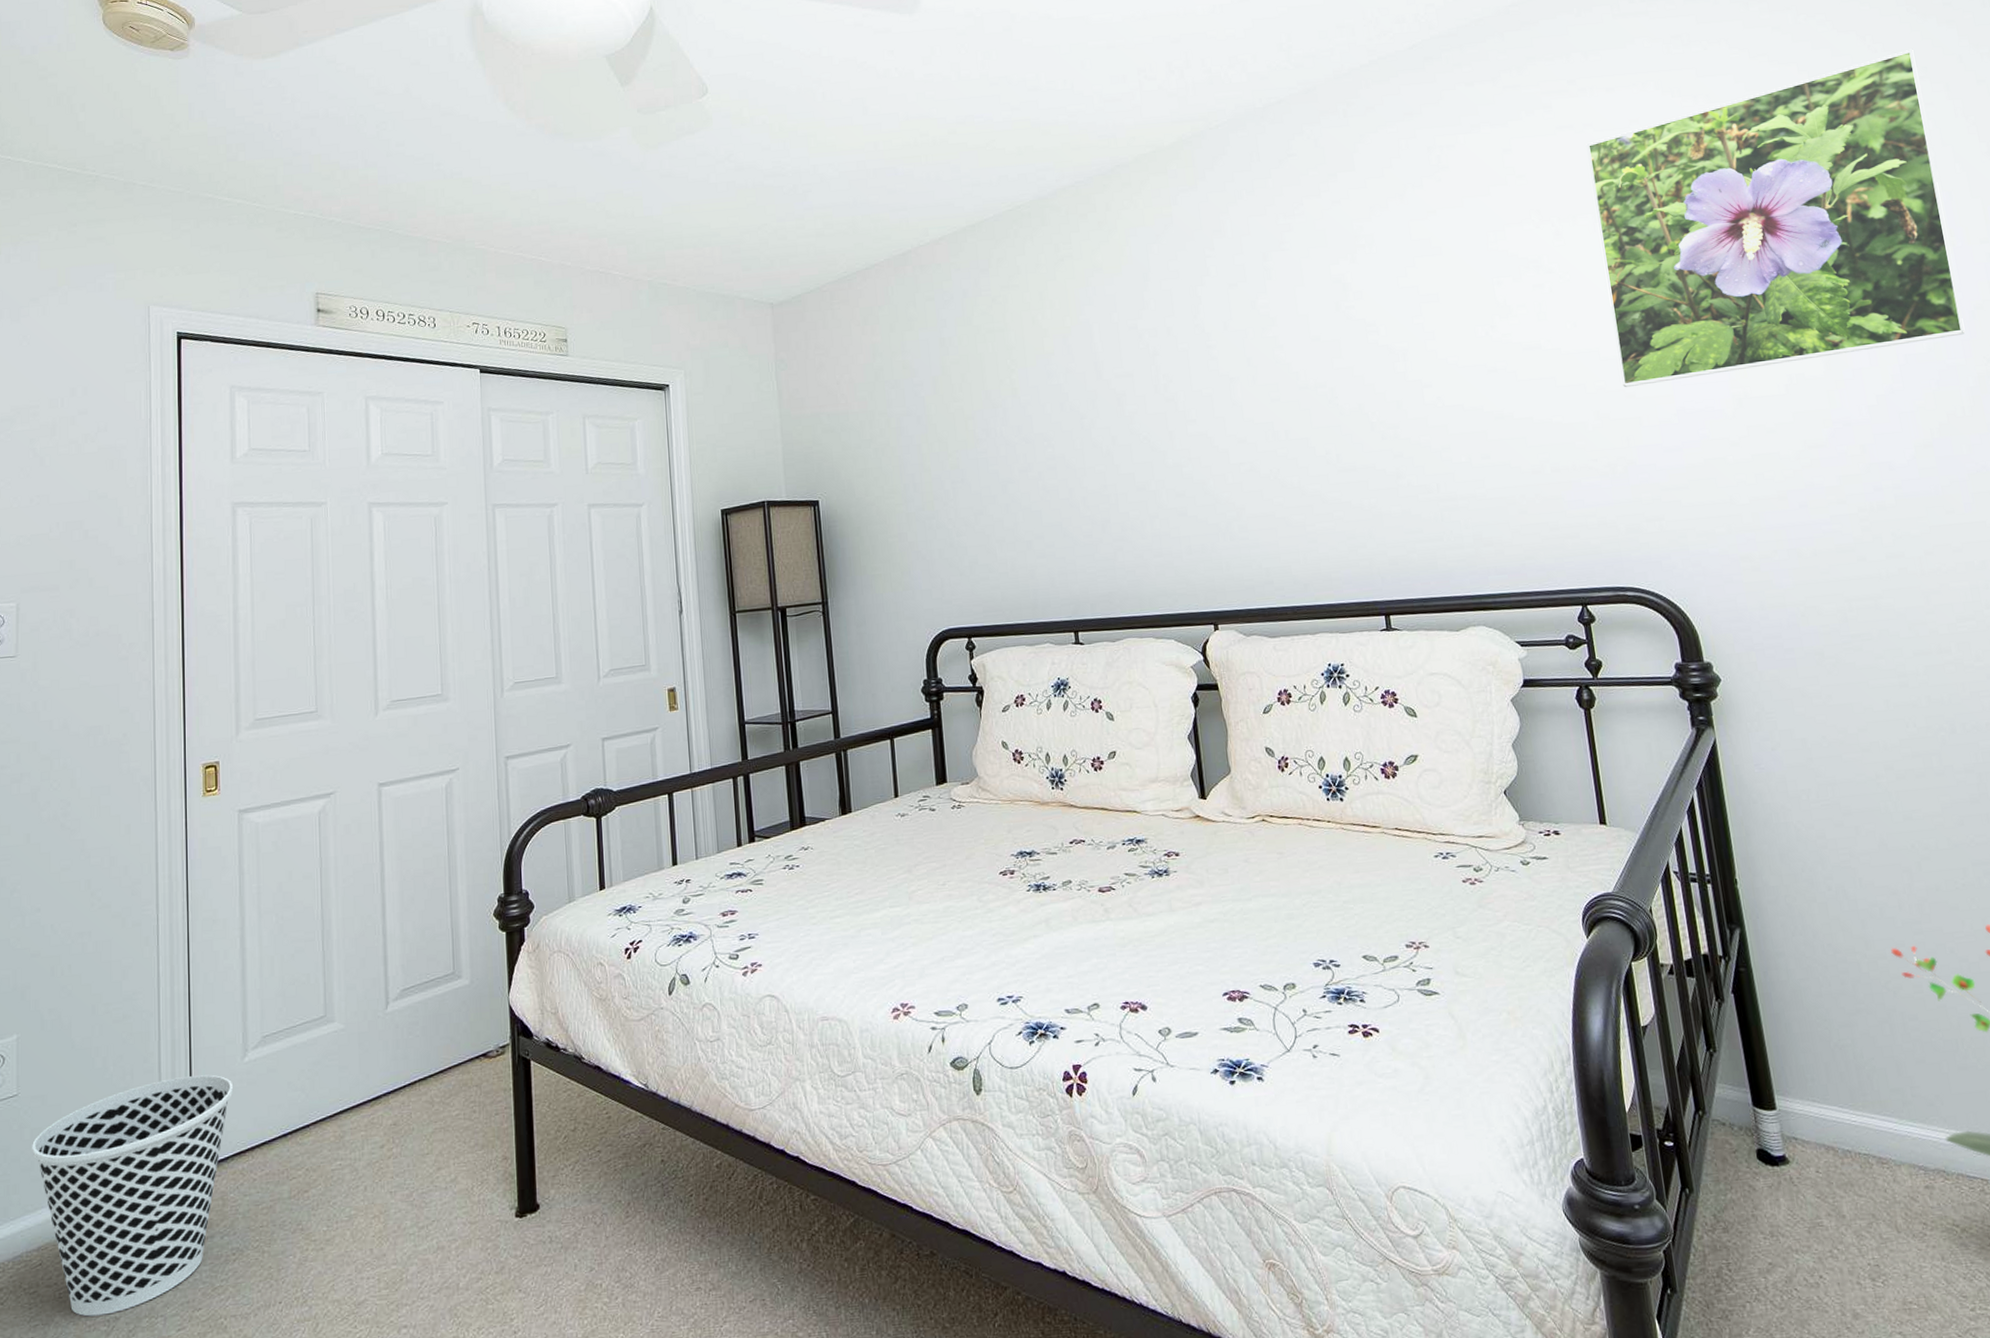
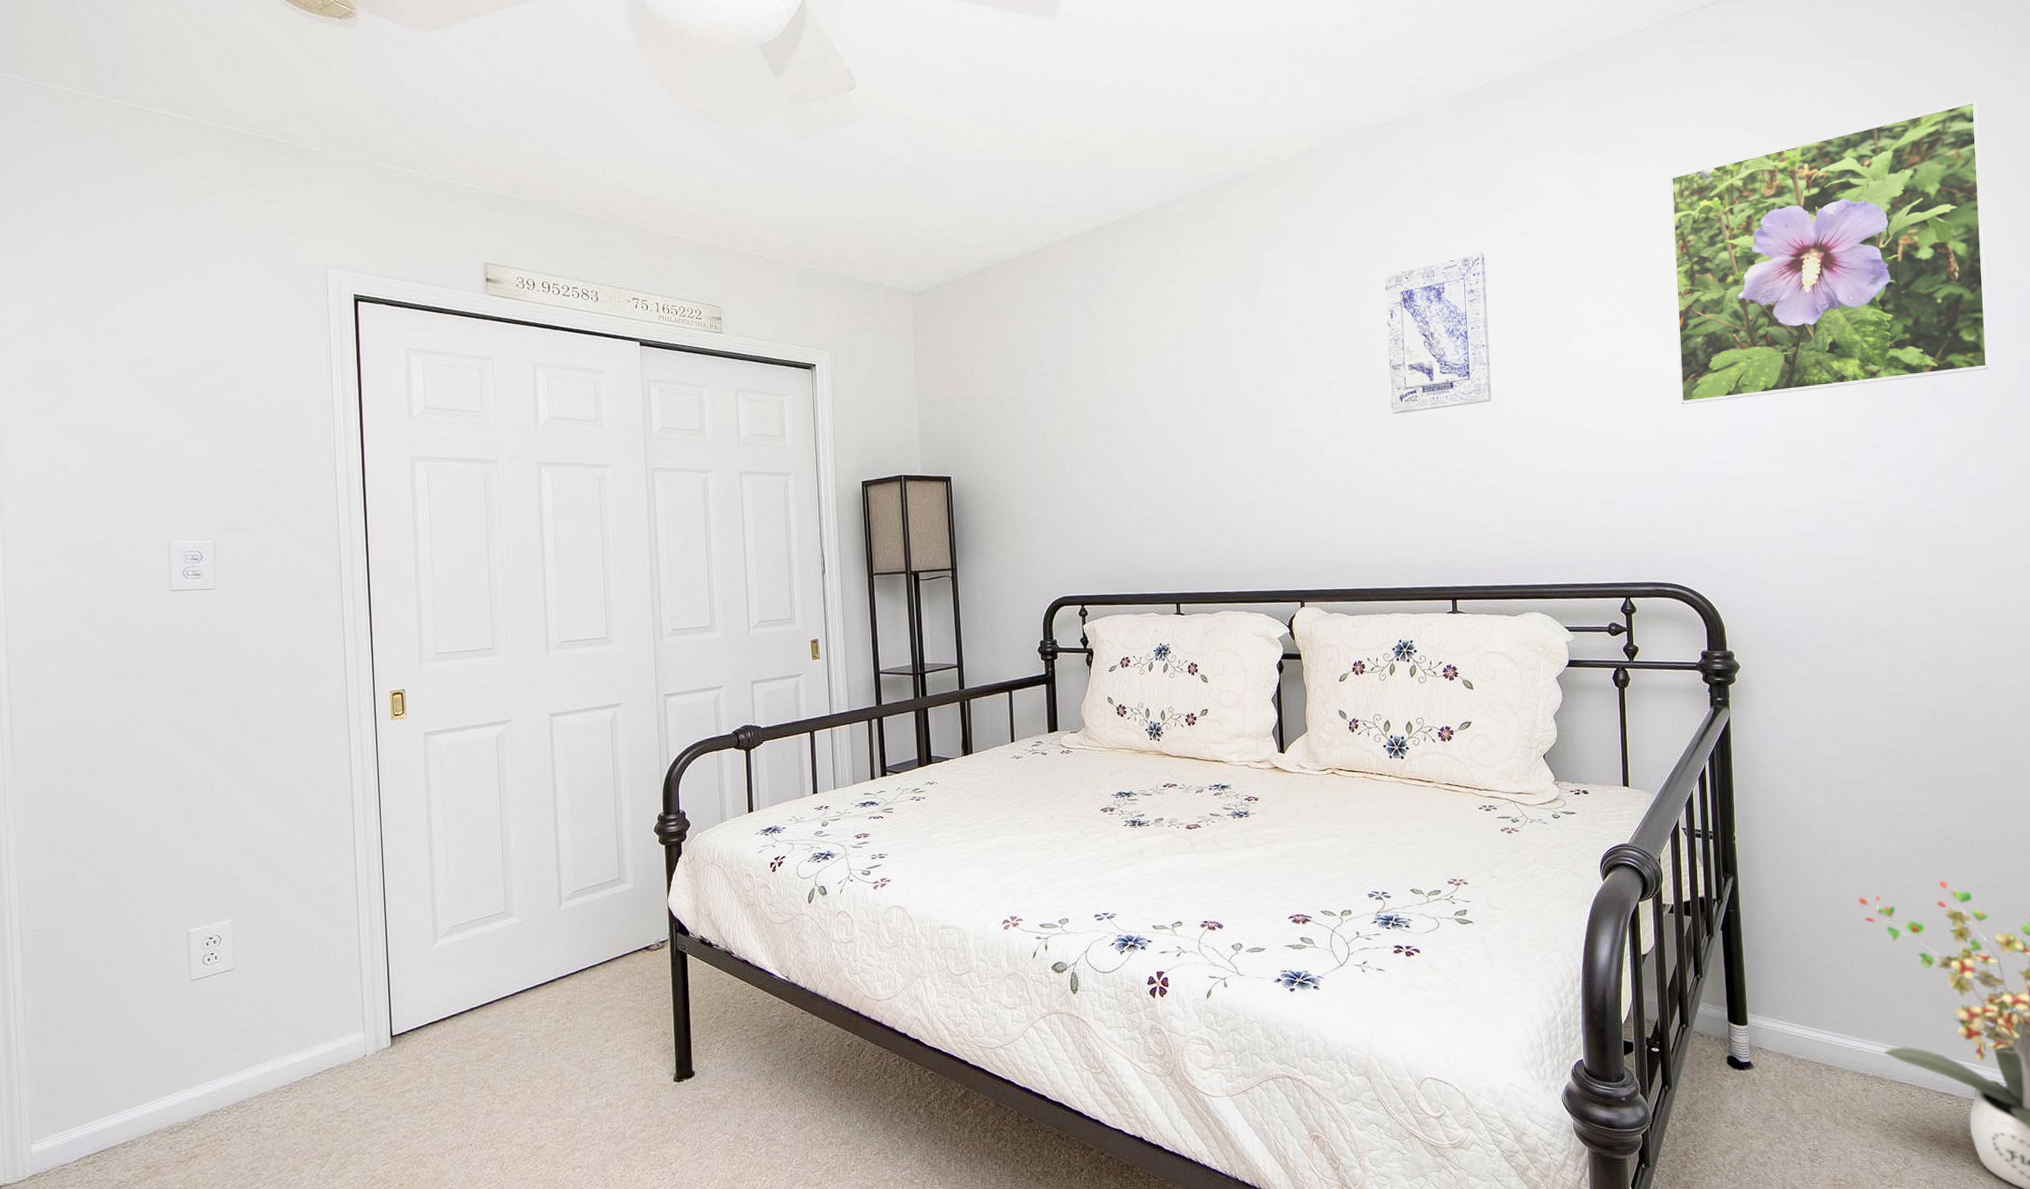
wastebasket: present [31,1074,234,1317] -> none [248,957,426,1152]
wall art: none [1283,233,1412,411] -> present [1385,252,1492,414]

